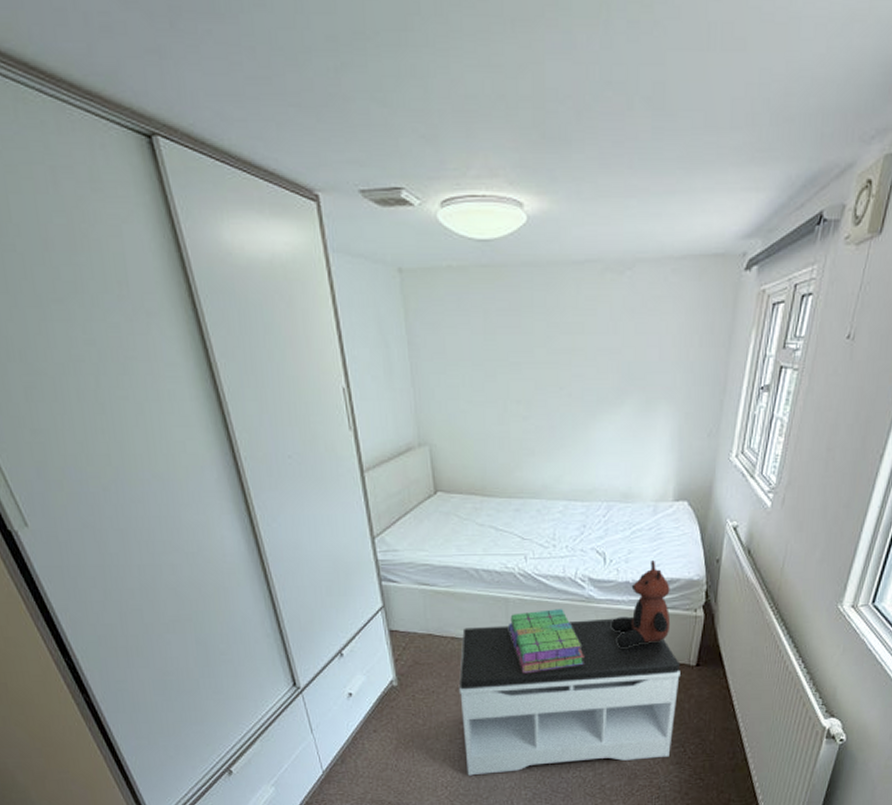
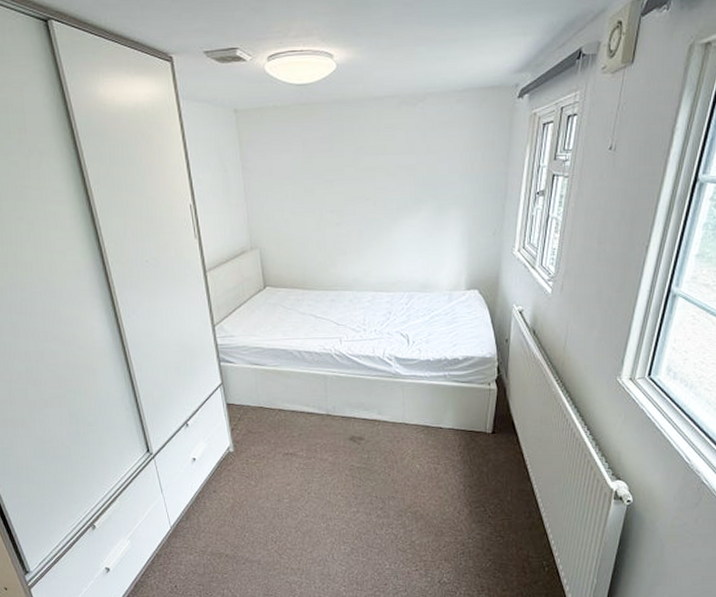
bench: present [458,618,681,776] -> none [285,392,478,532]
stack of books: present [507,609,584,674] -> none [326,384,393,441]
teddy bear: present [610,560,671,647] -> none [415,341,468,417]

